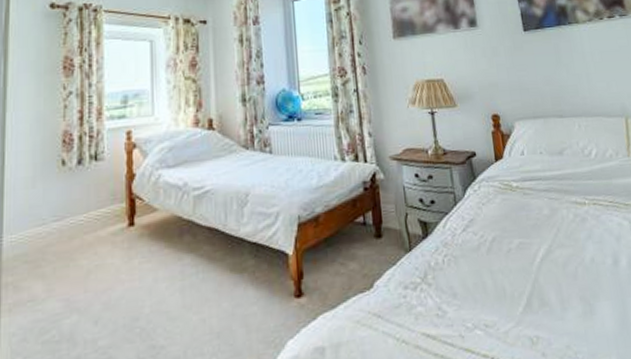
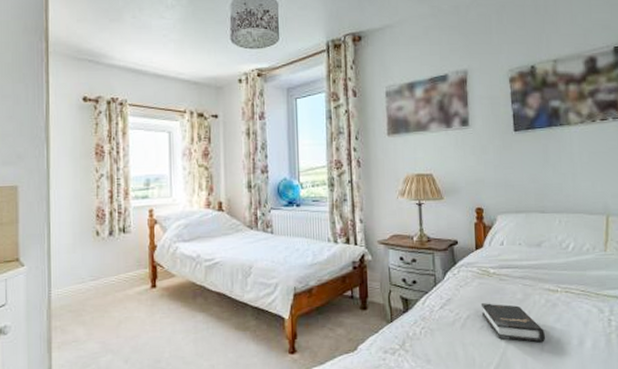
hardback book: none [506,221,578,265] -> present [480,303,545,343]

